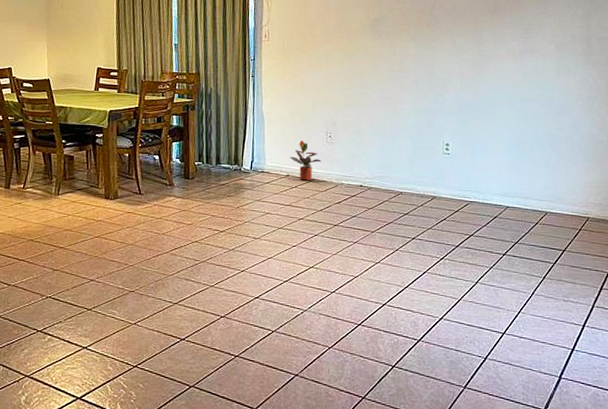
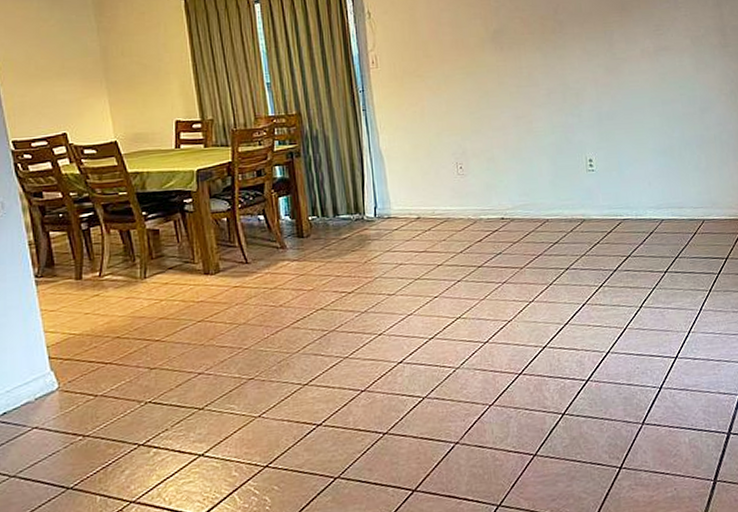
potted plant: present [289,139,322,181] -> none [417,175,455,222]

